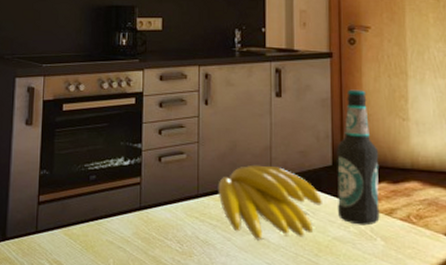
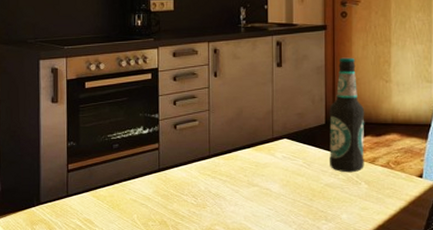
banana: present [218,164,322,241] -> none [227,127,316,191]

